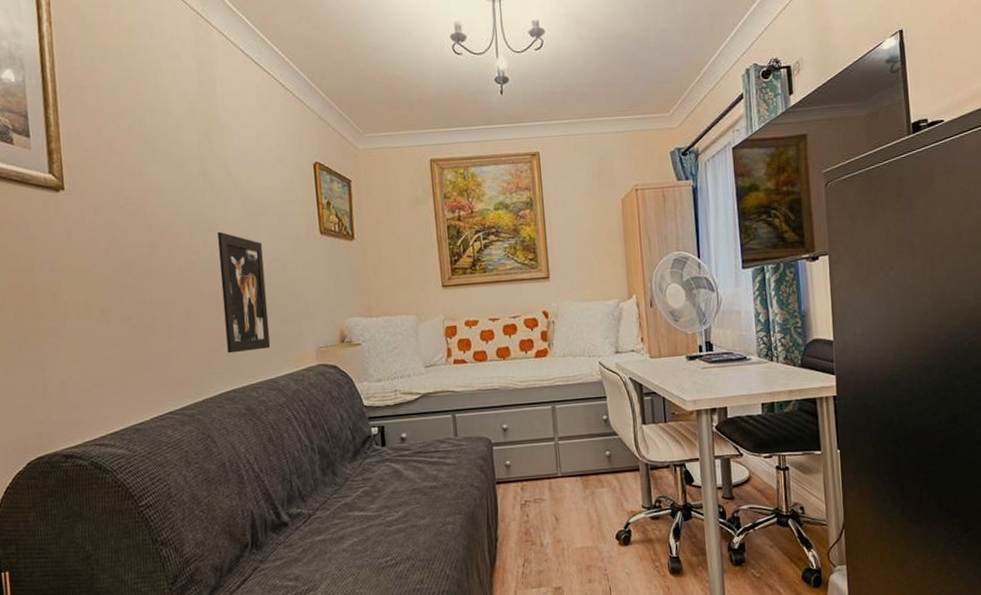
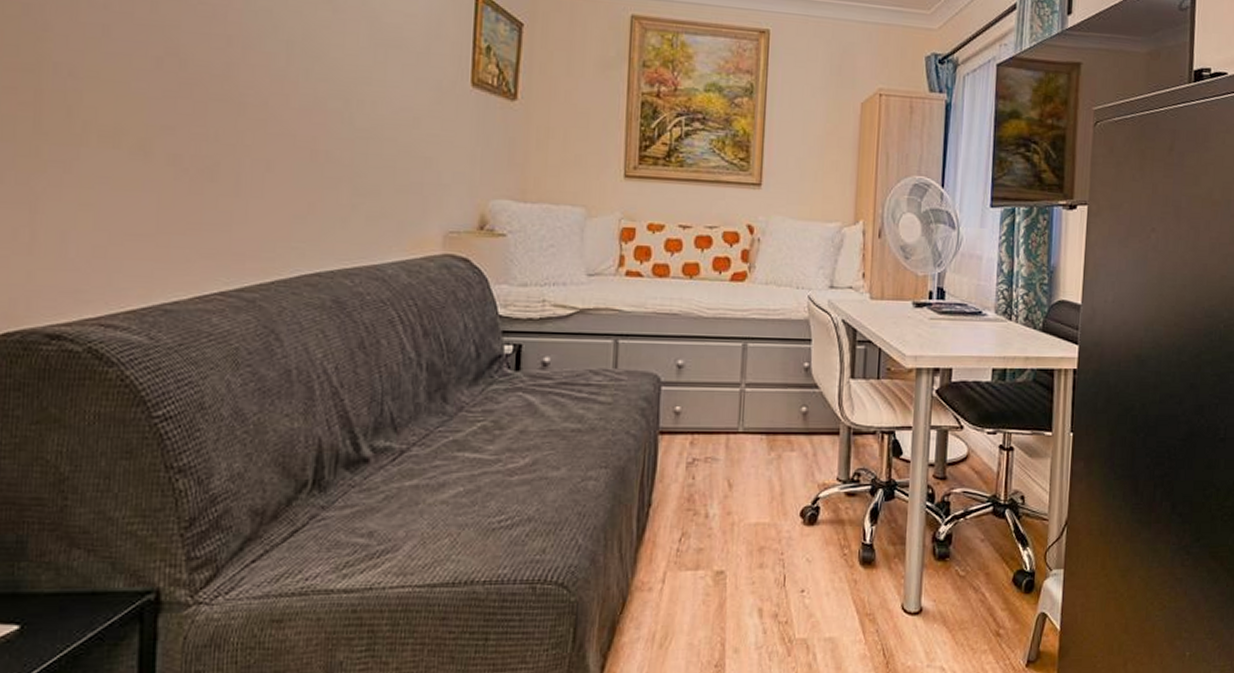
wall art: present [218,232,271,354] -> none [318,62,388,225]

